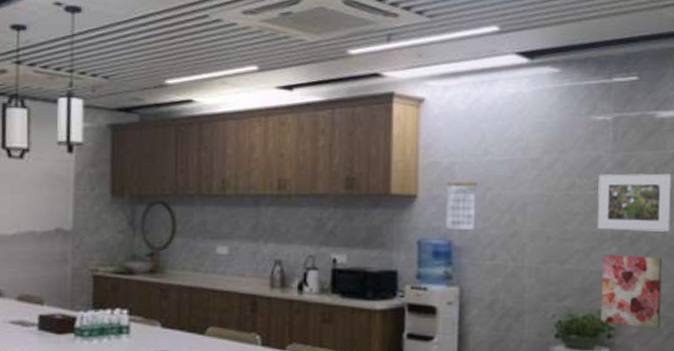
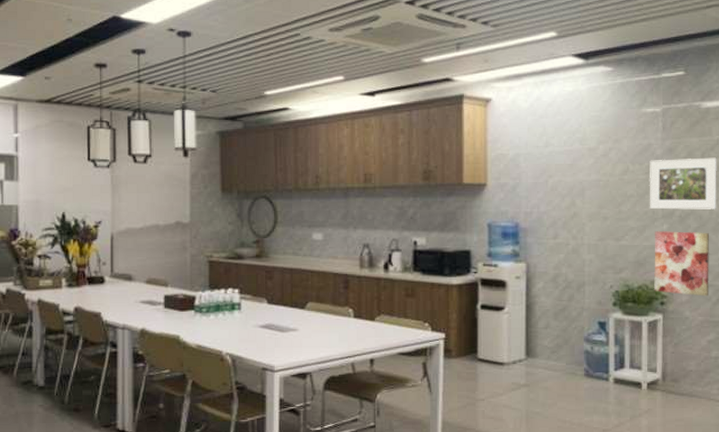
calendar: present [445,174,478,231] -> none [512,164,540,214]

